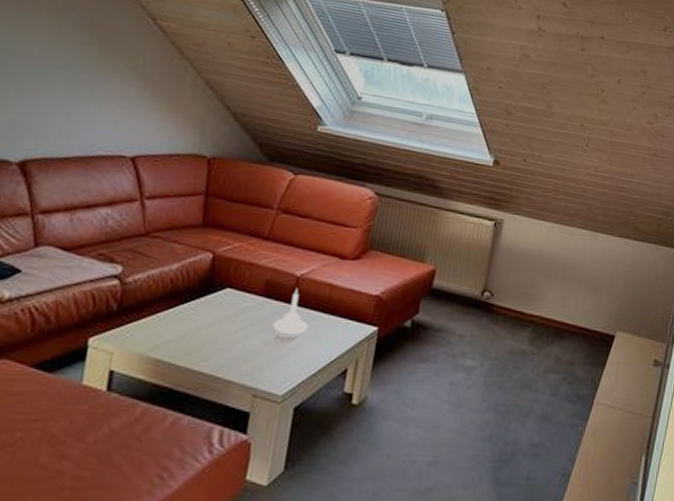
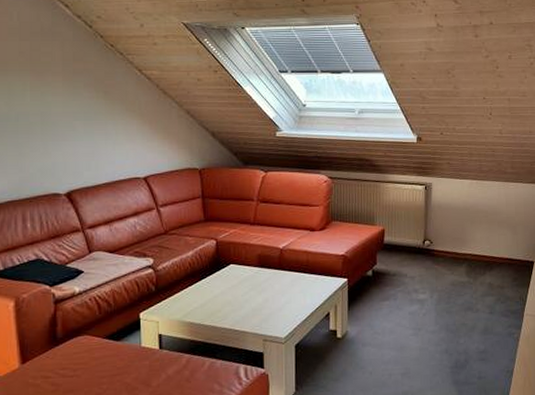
candle holder: present [273,288,309,335] -> none [269,257,295,292]

